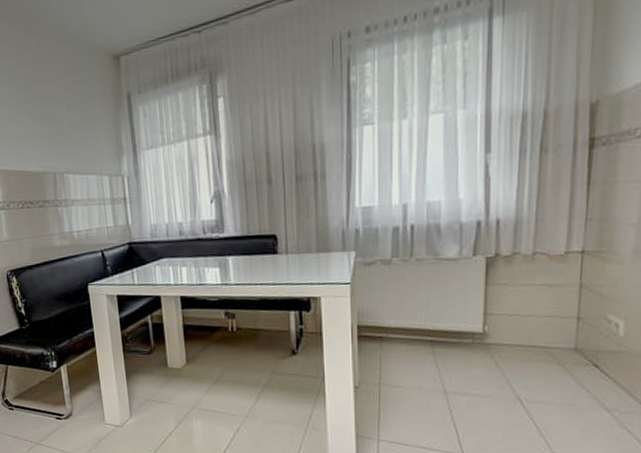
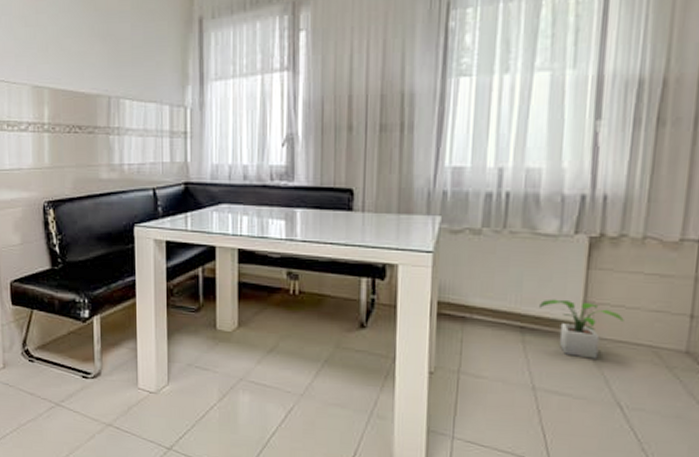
potted plant: none [446,313,520,363] -> present [539,299,624,359]

